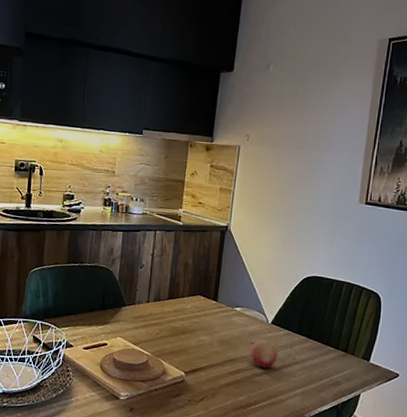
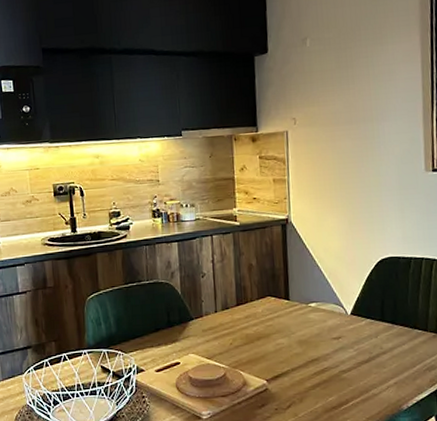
fruit: present [250,339,278,368] -> none [332,333,363,363]

